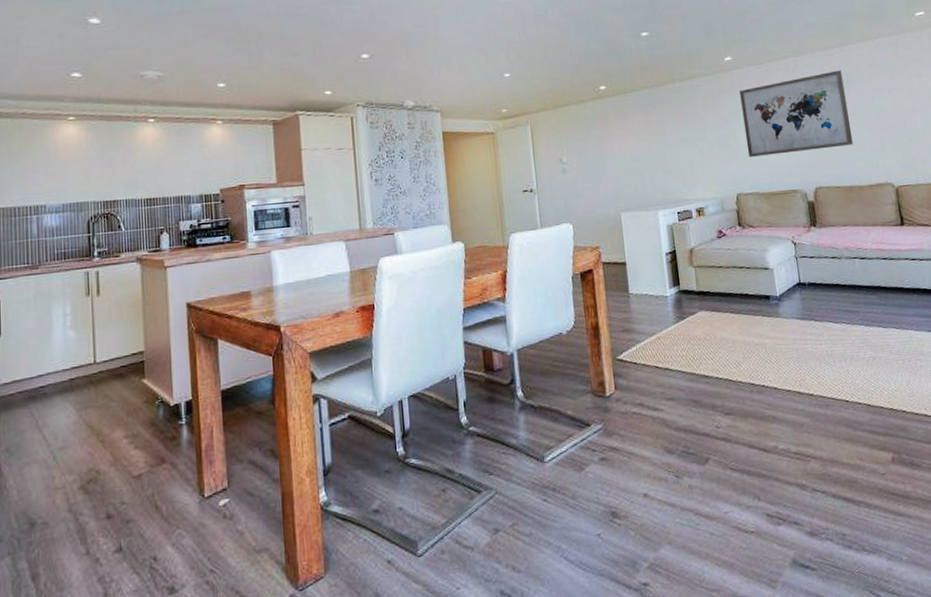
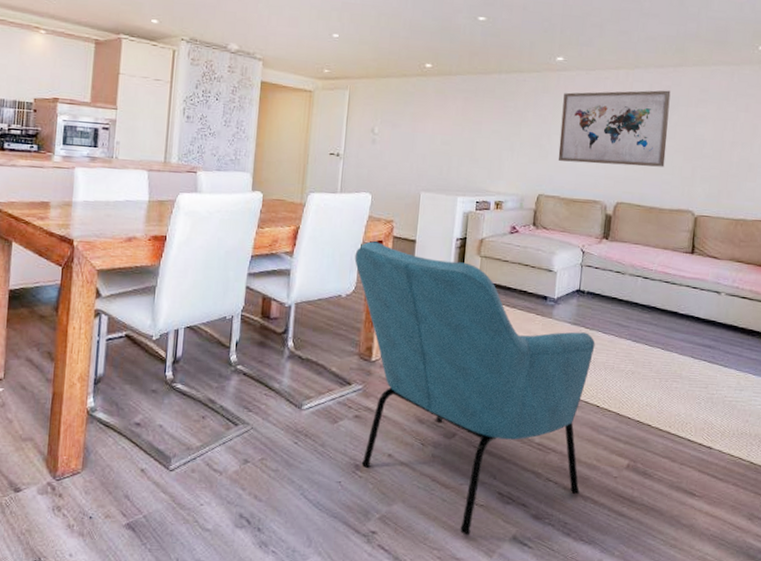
armchair: none [567,271,850,569] -> present [354,241,595,536]

